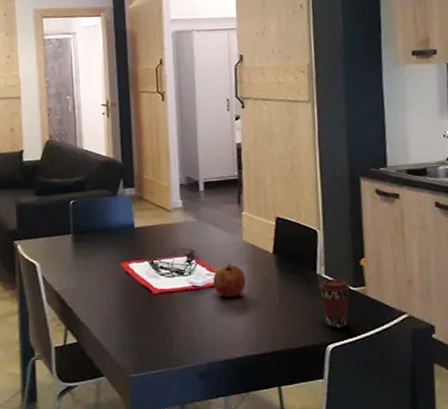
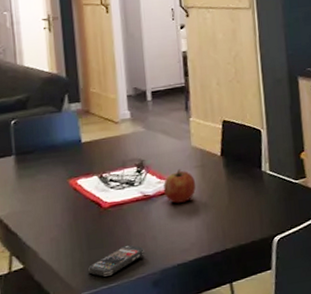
smartphone: none [137,333,193,362] -> present [88,244,146,277]
coffee cup: present [319,278,350,329] -> none [264,173,293,221]

